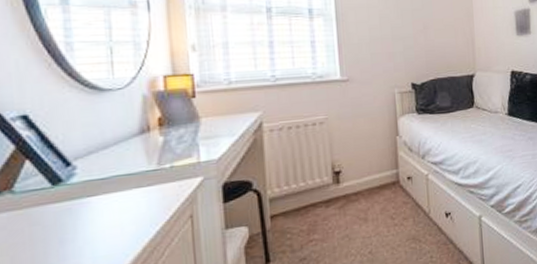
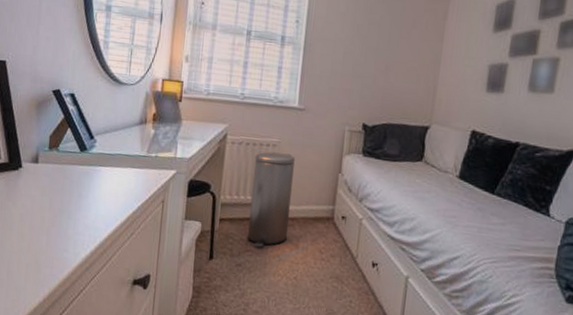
pedal bin: none [301,128,354,234] -> present [247,152,295,247]

